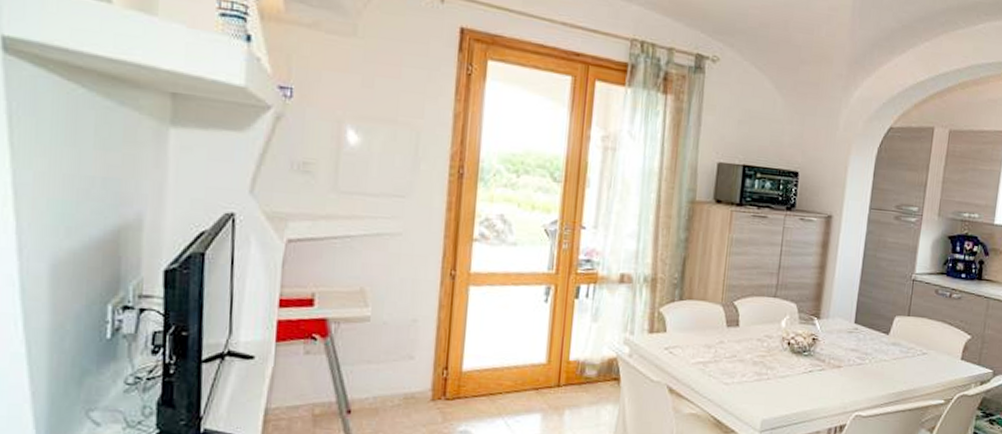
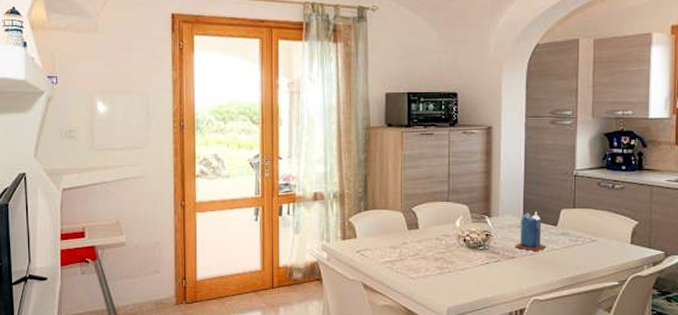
candle: none [842,316,876,361] -> present [515,211,547,251]

